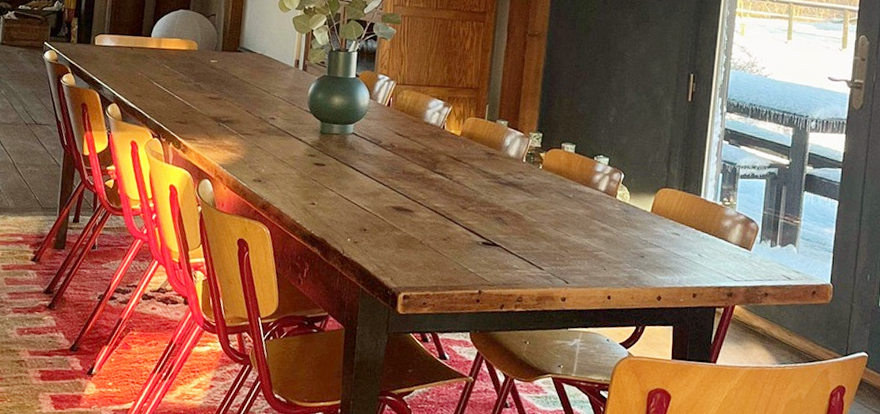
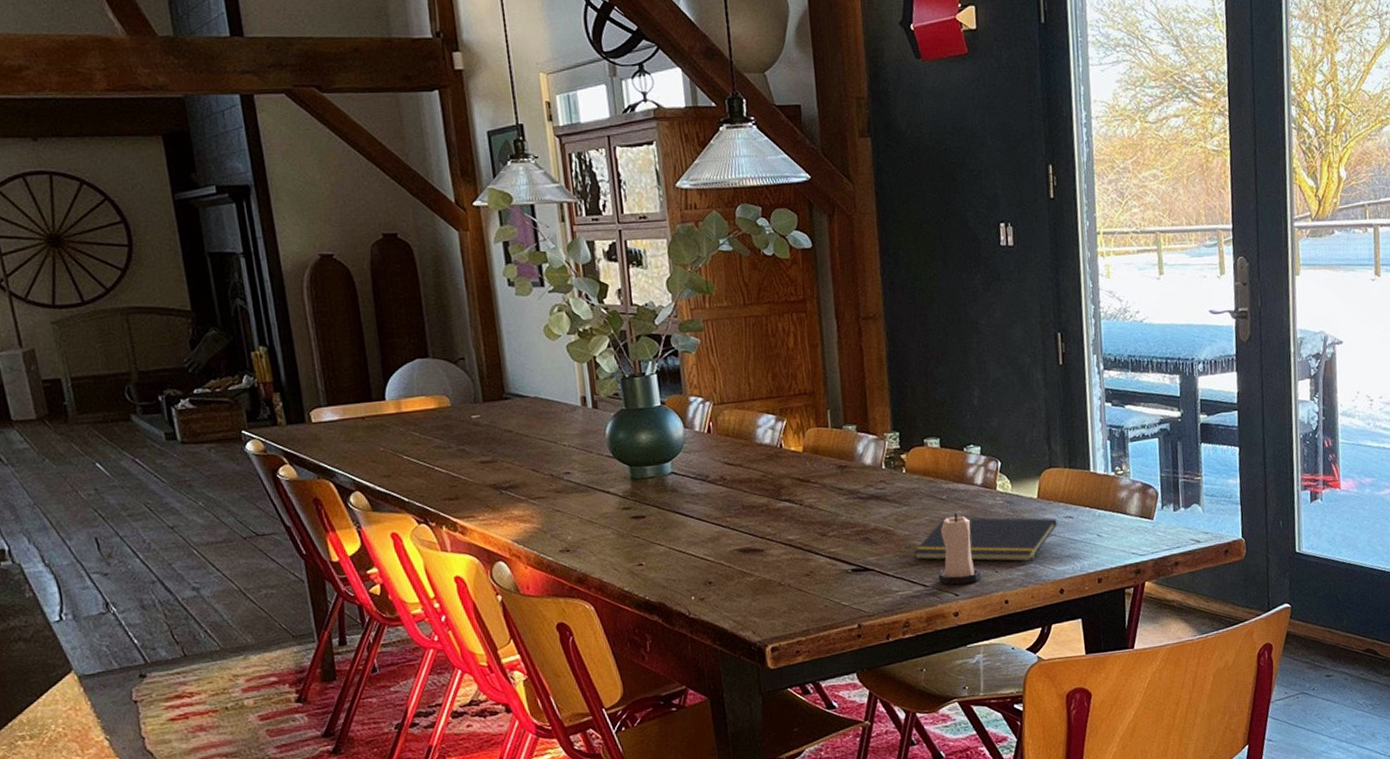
notepad: none [536,213,665,266] -> present [914,517,1057,562]
candle: none [554,210,591,275] -> present [938,512,981,585]

